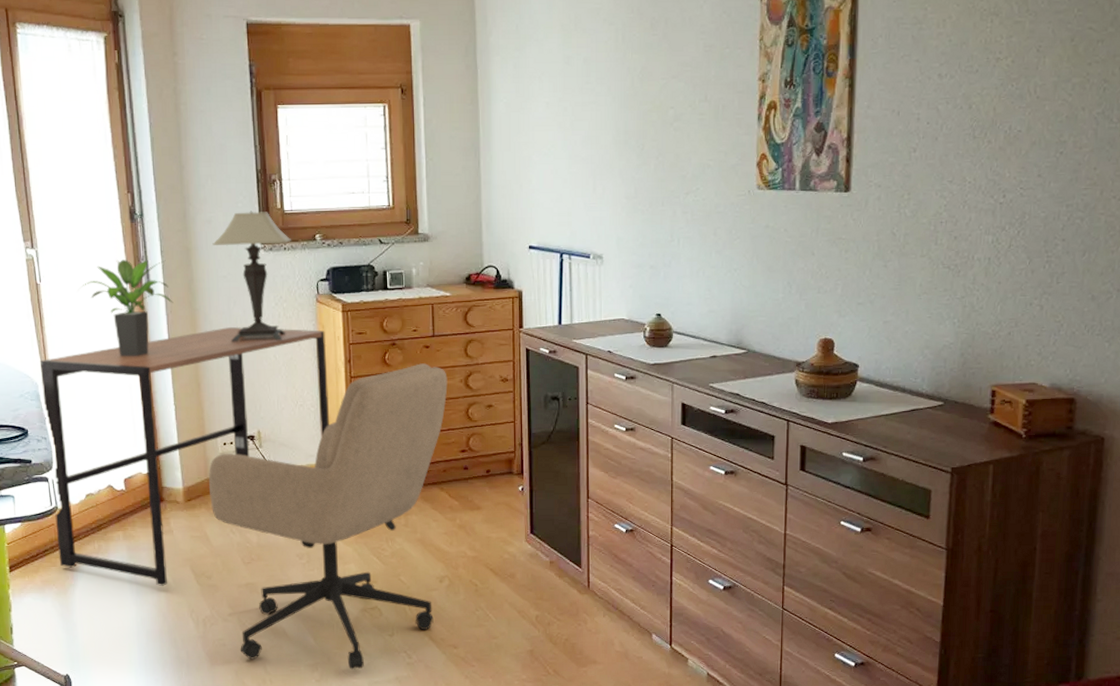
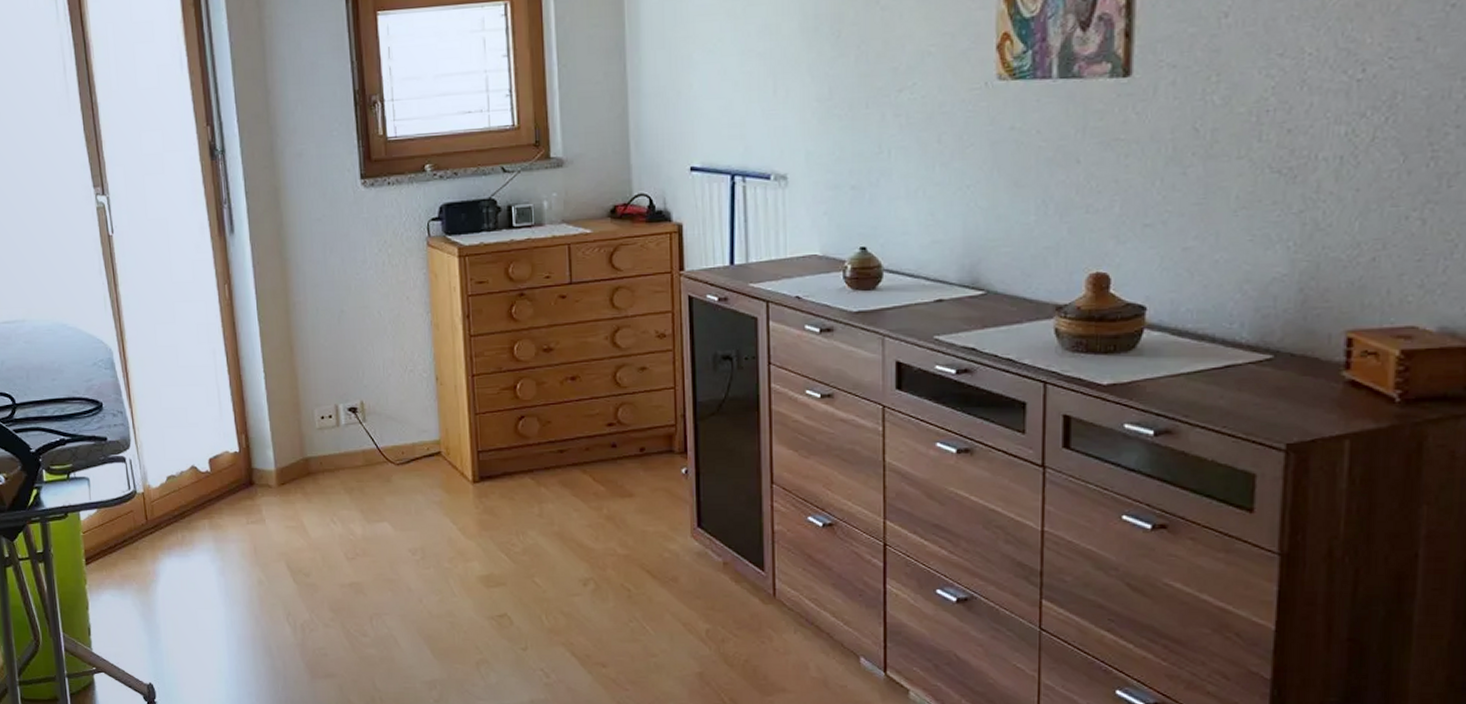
desk: present [39,326,330,586] -> none [113,278,446,584]
potted plant: present [78,258,174,357] -> none [154,202,261,317]
office chair: present [209,363,448,670] -> none [305,317,590,689]
table lamp: present [212,211,291,342] -> none [304,140,396,297]

